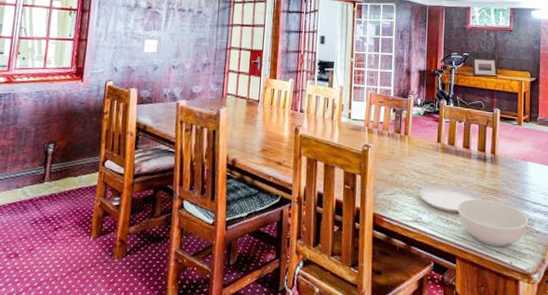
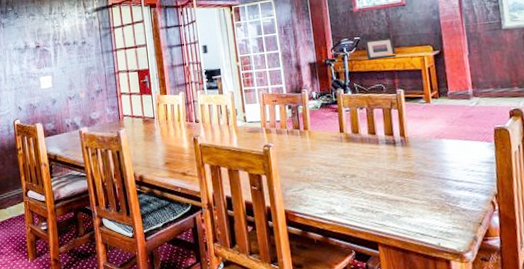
plate: present [418,184,483,212] -> none [327,173,399,200]
bowl: present [457,198,529,248] -> none [371,183,453,230]

